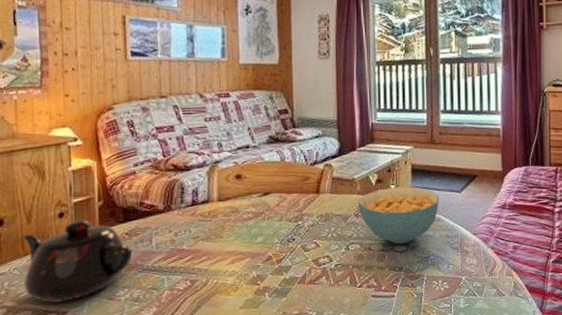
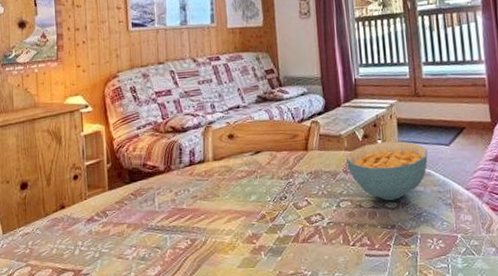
teapot: present [23,219,133,303] -> none [44,181,138,262]

